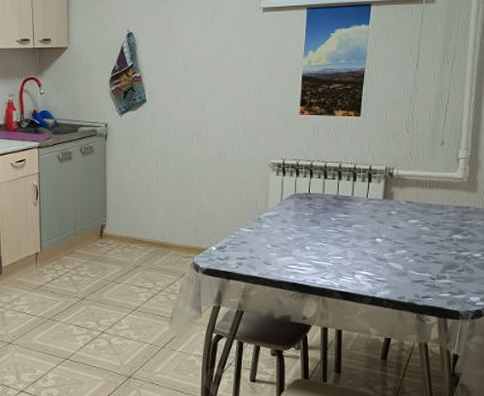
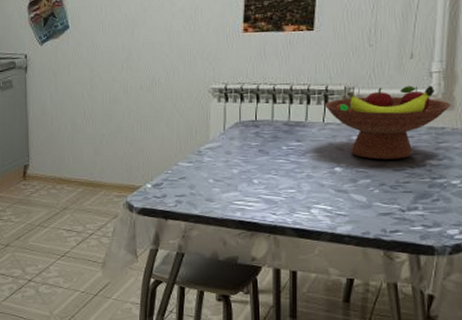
fruit bowl: none [368,169,475,233] -> present [324,85,452,160]

